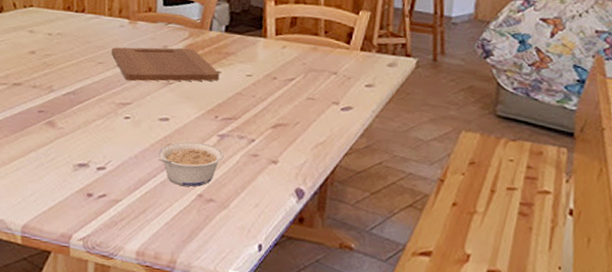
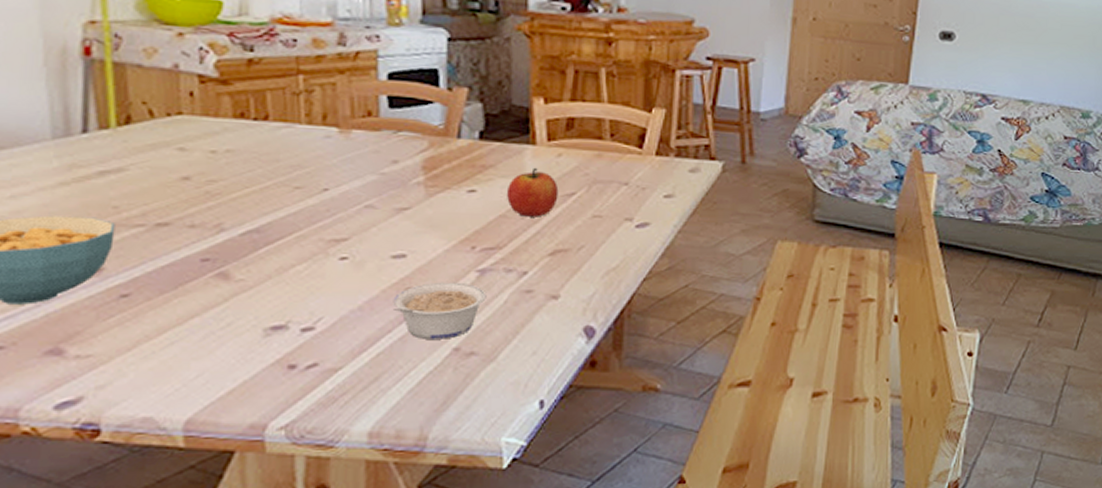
cutting board: present [111,47,220,82] -> none [313,162,475,210]
apple: none [243,56,282,96] -> present [507,167,559,217]

